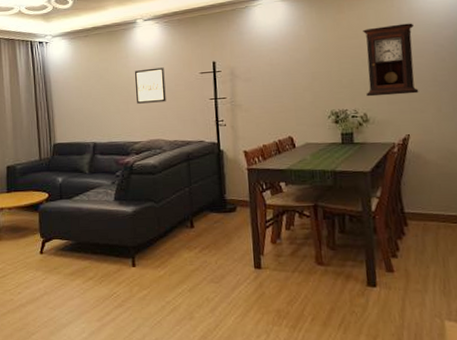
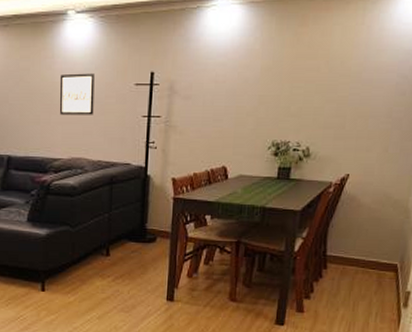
pendulum clock: present [363,23,419,97] -> none [313,46,381,130]

